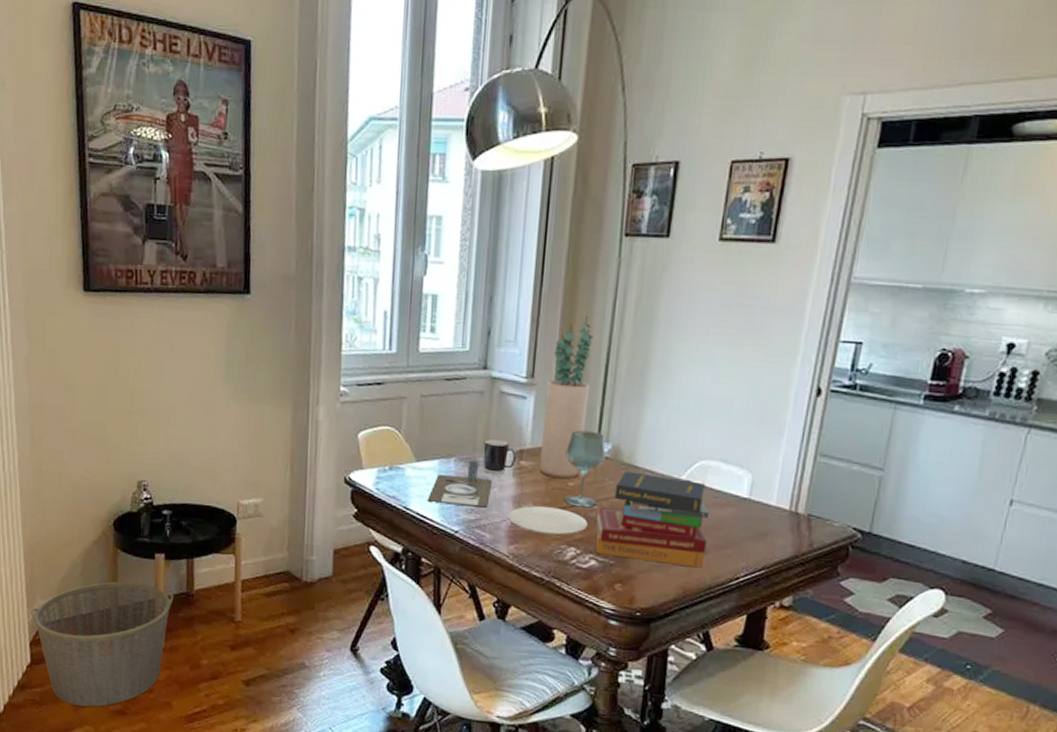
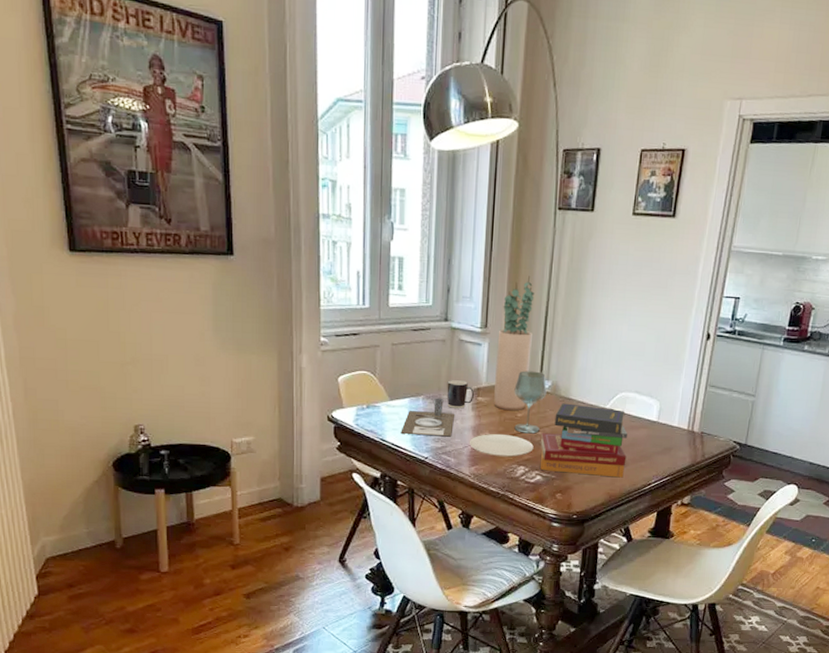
basket: present [30,581,174,707] -> none [34,515,176,629]

